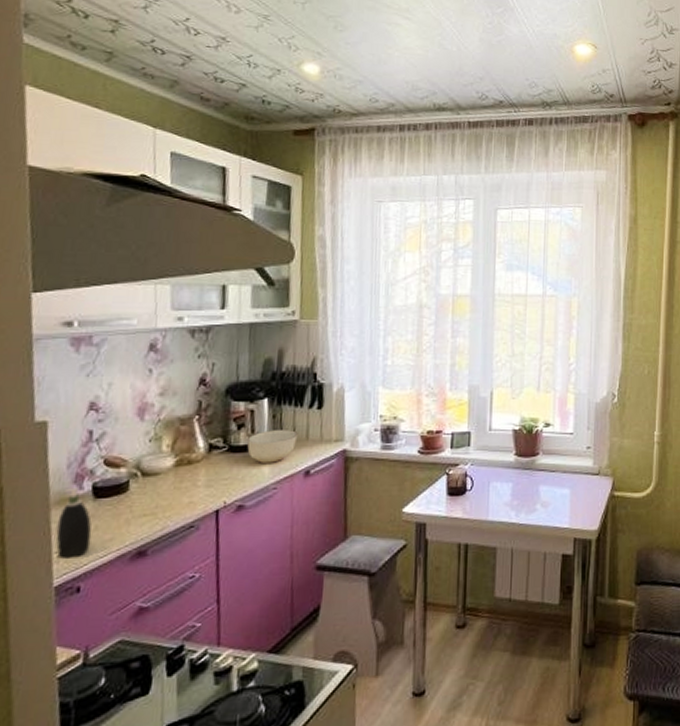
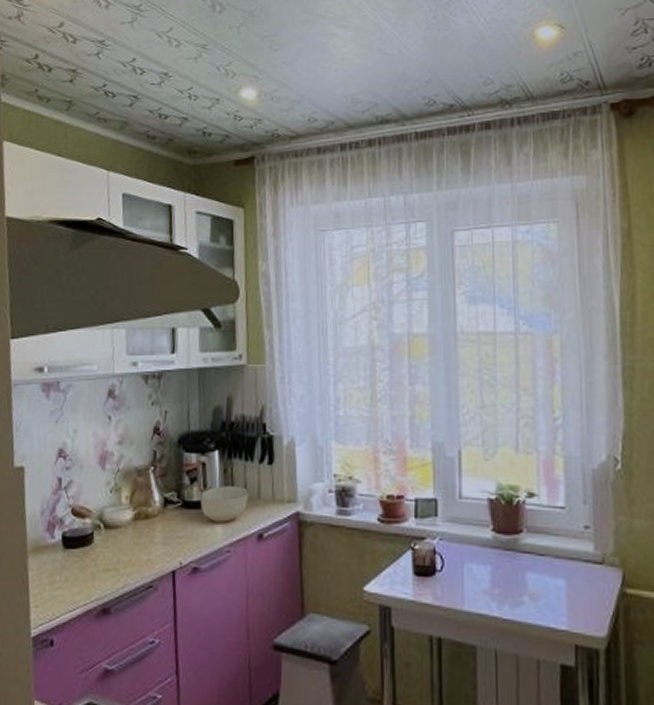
soap dispenser: present [56,487,92,559] -> none [32,535,63,609]

